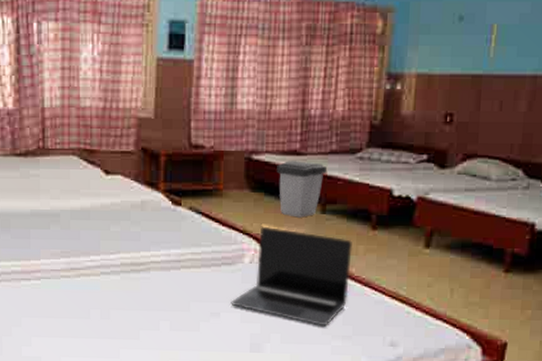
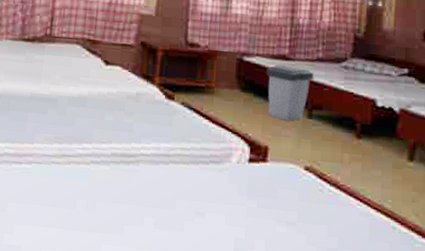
laptop: present [231,226,352,326] -> none [216,126,337,236]

